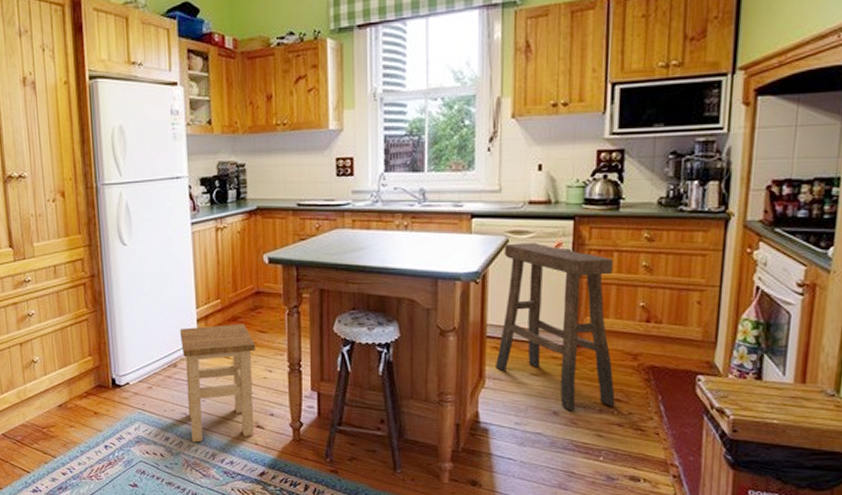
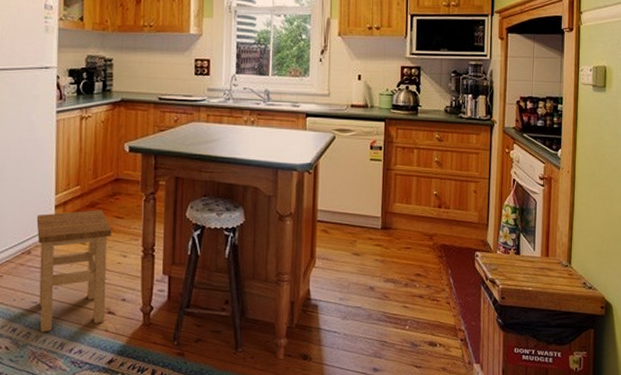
stool: present [496,243,616,411] -> none [324,139,417,286]

